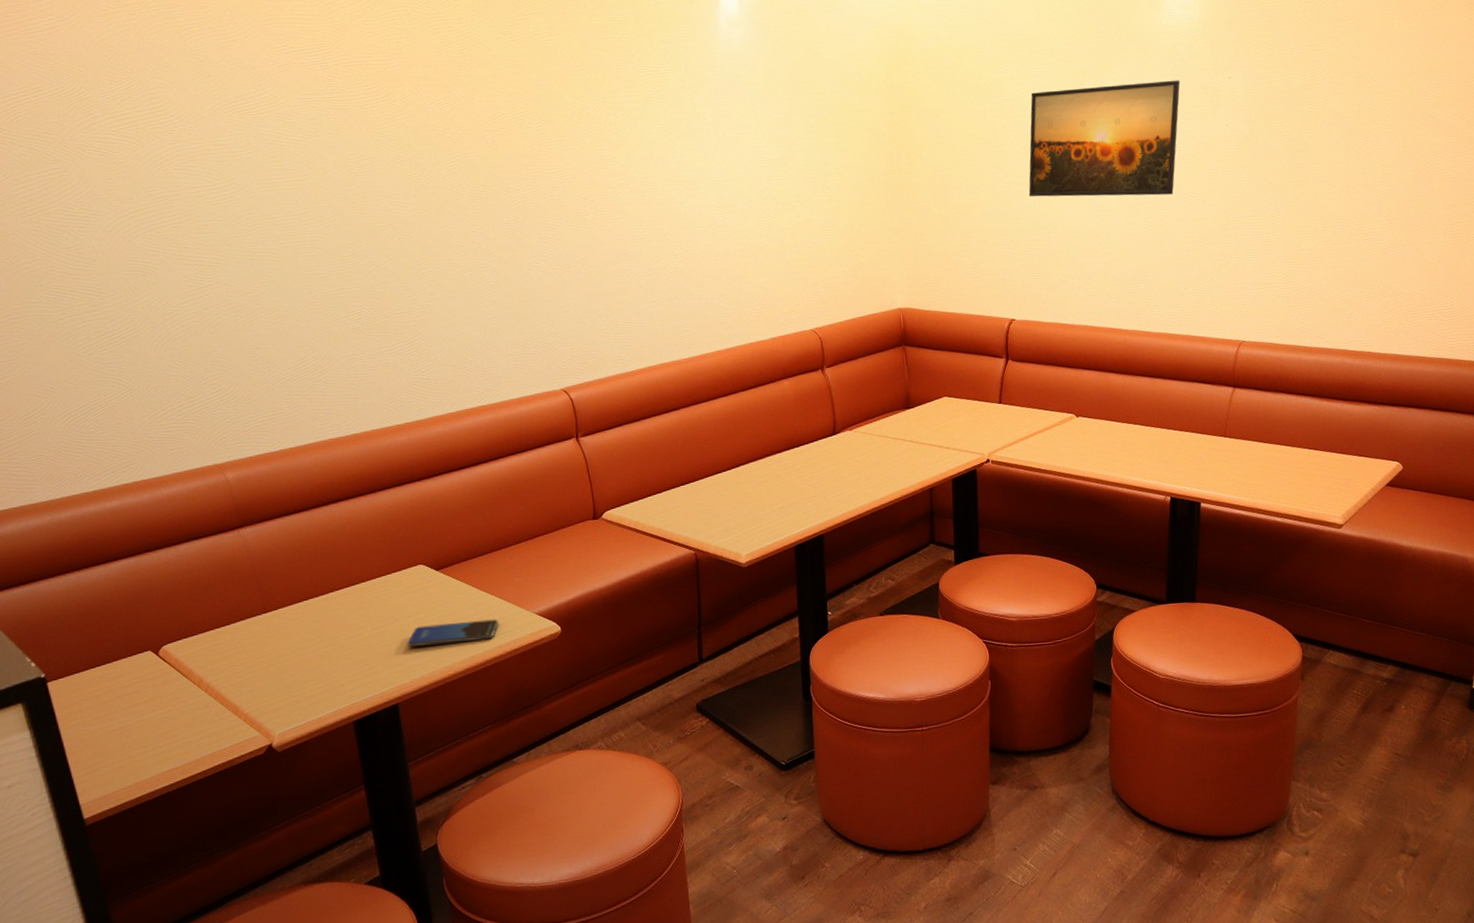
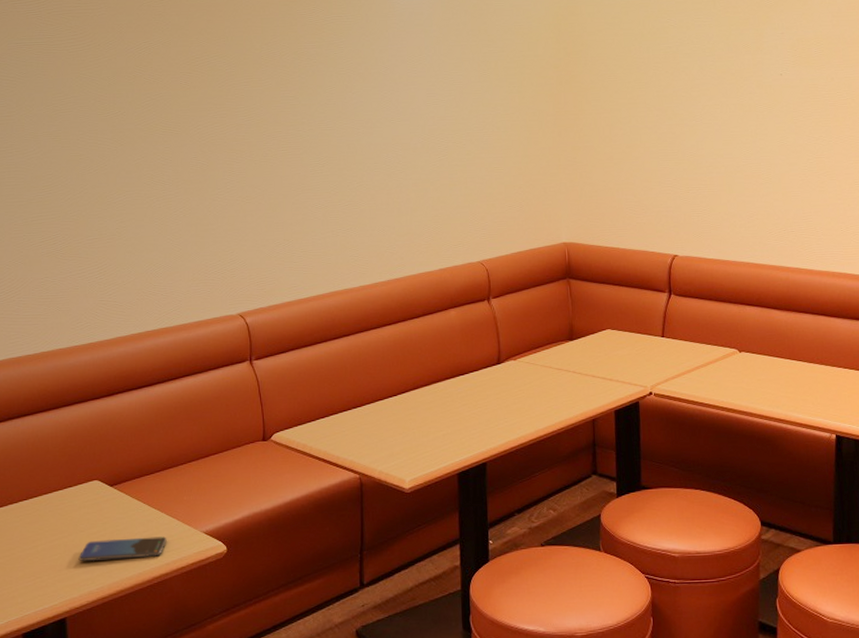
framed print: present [1028,80,1180,197] -> none [691,29,839,139]

